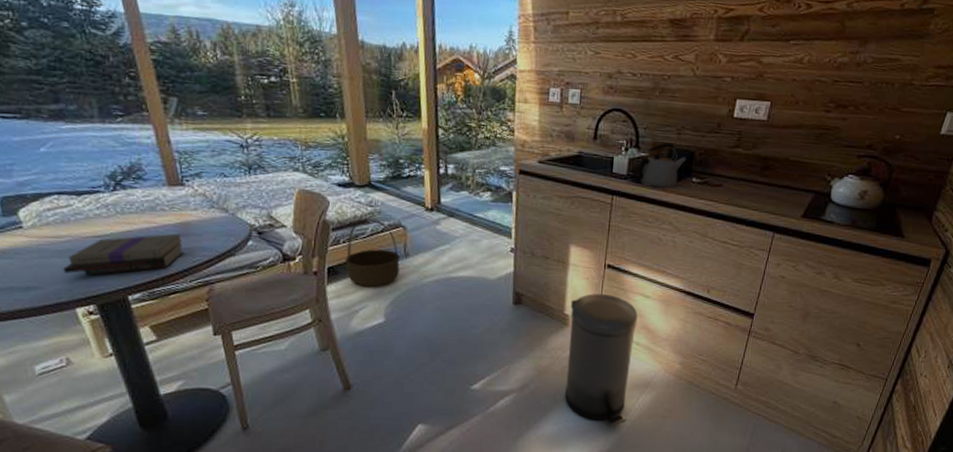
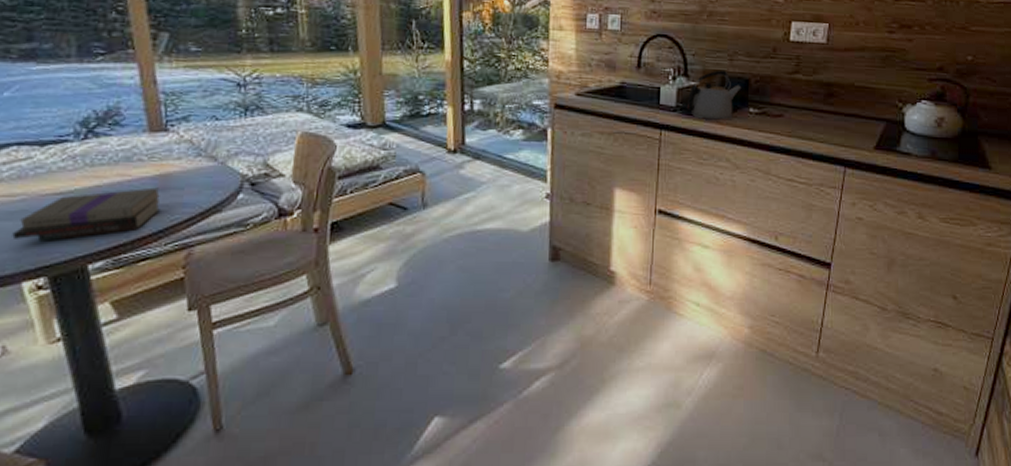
basket: present [345,218,400,288] -> none [351,164,417,246]
pedal bin: present [565,294,638,427] -> none [614,245,696,412]

